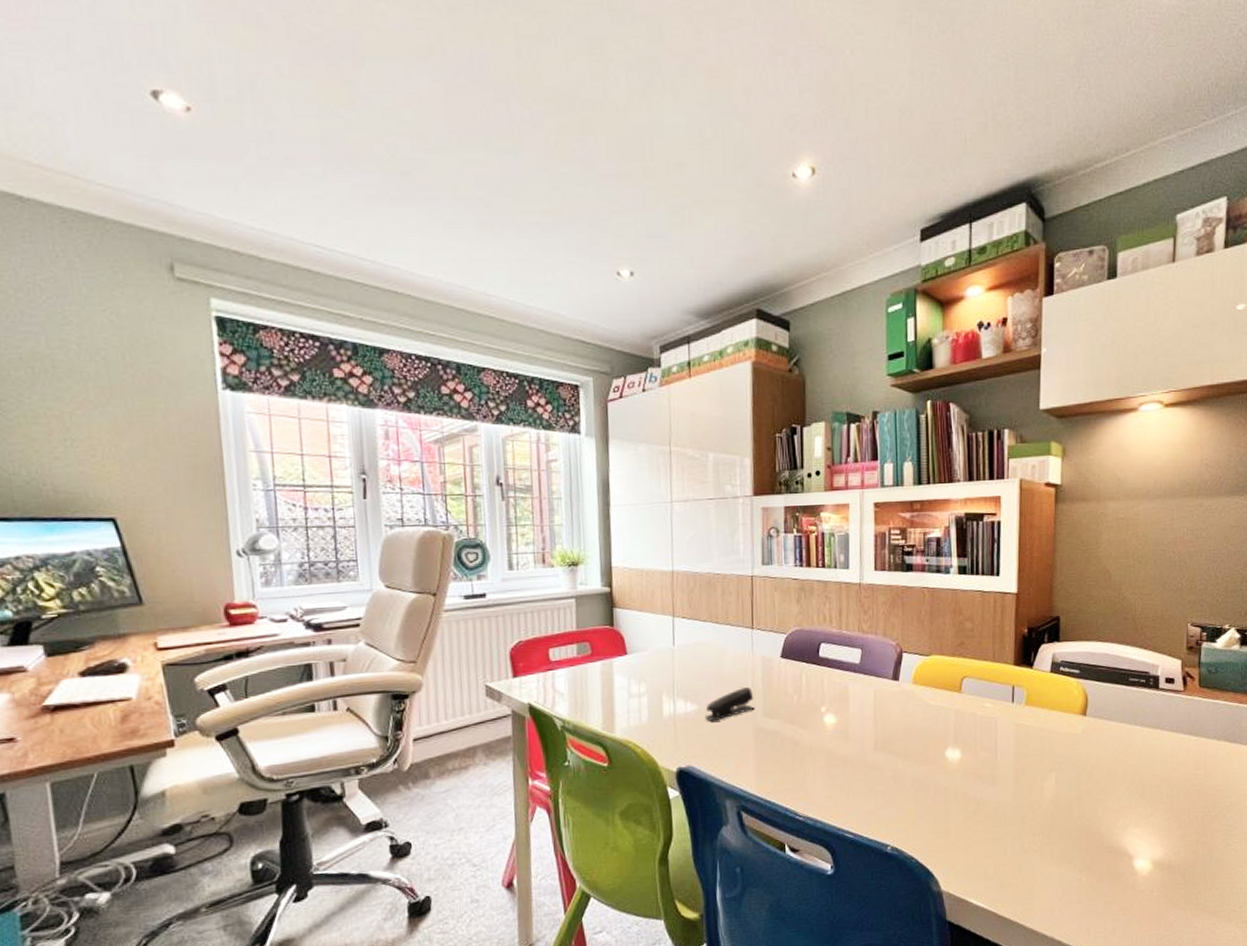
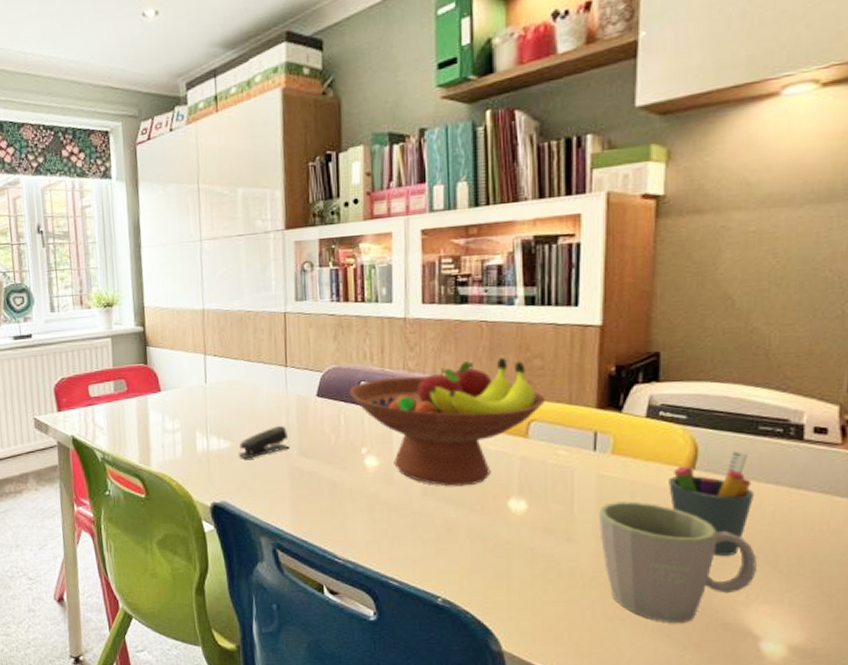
fruit bowl: none [810,621,975,740] -> present [349,358,545,486]
mug: none [1016,746,1130,851] -> present [598,501,757,624]
pen holder: none [1067,699,1127,789] -> present [669,450,753,555]

